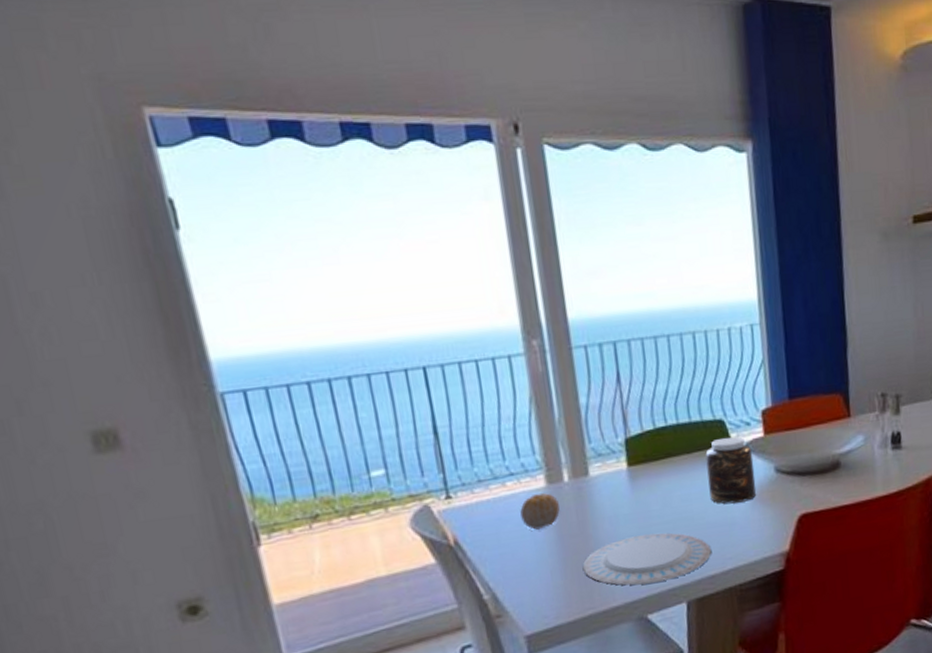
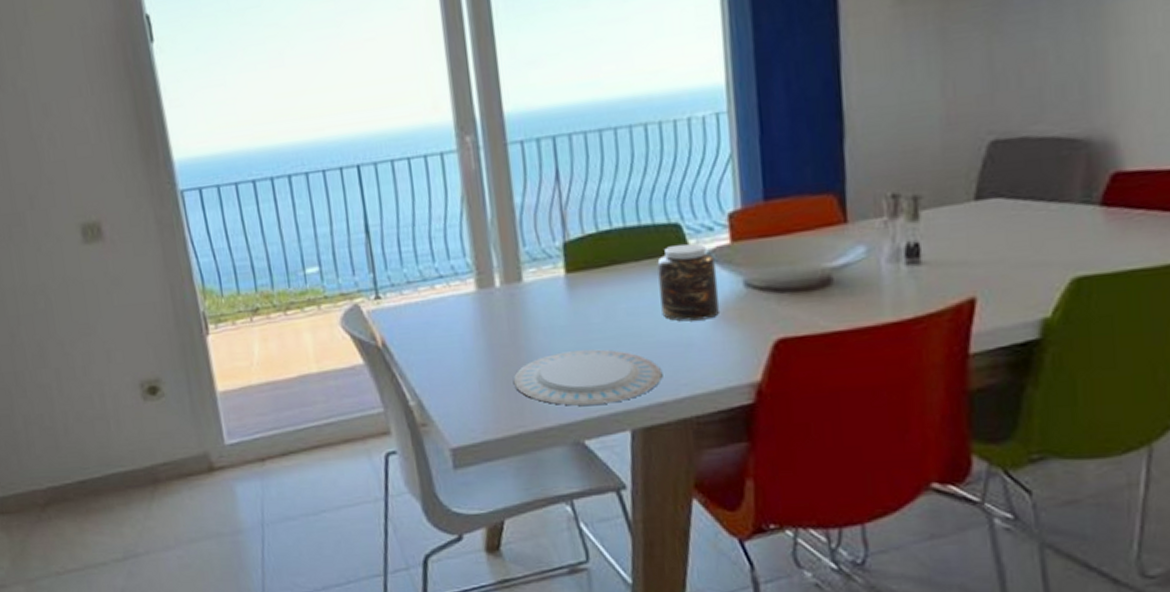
fruit: present [520,493,560,530] -> none [448,298,490,337]

